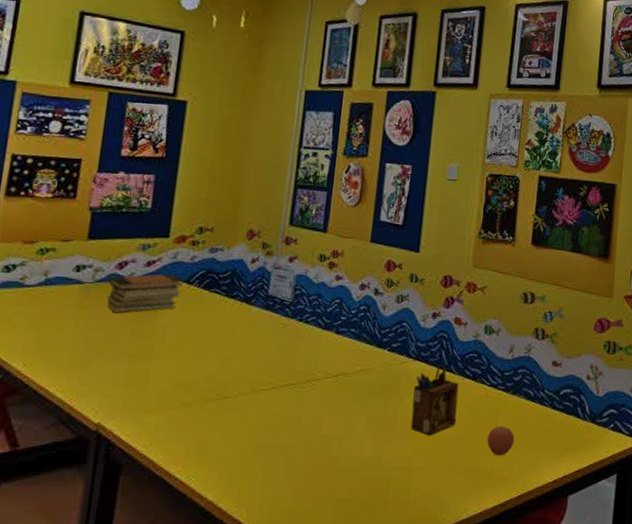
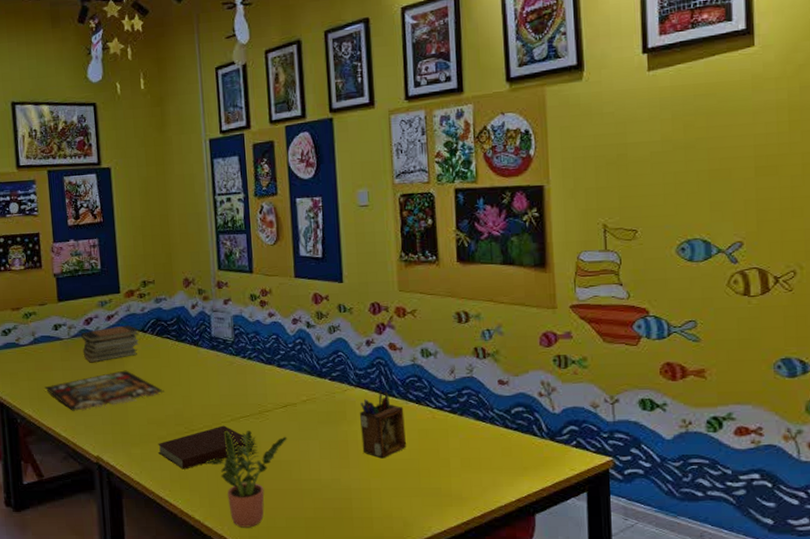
stained glass panel: none [46,324,200,370] -> present [44,370,164,412]
notebook: none [178,393,293,442] -> present [158,425,253,470]
potted plant: none [233,399,332,510] -> present [206,430,287,528]
apple: present [487,426,515,456] -> none [441,447,470,476]

